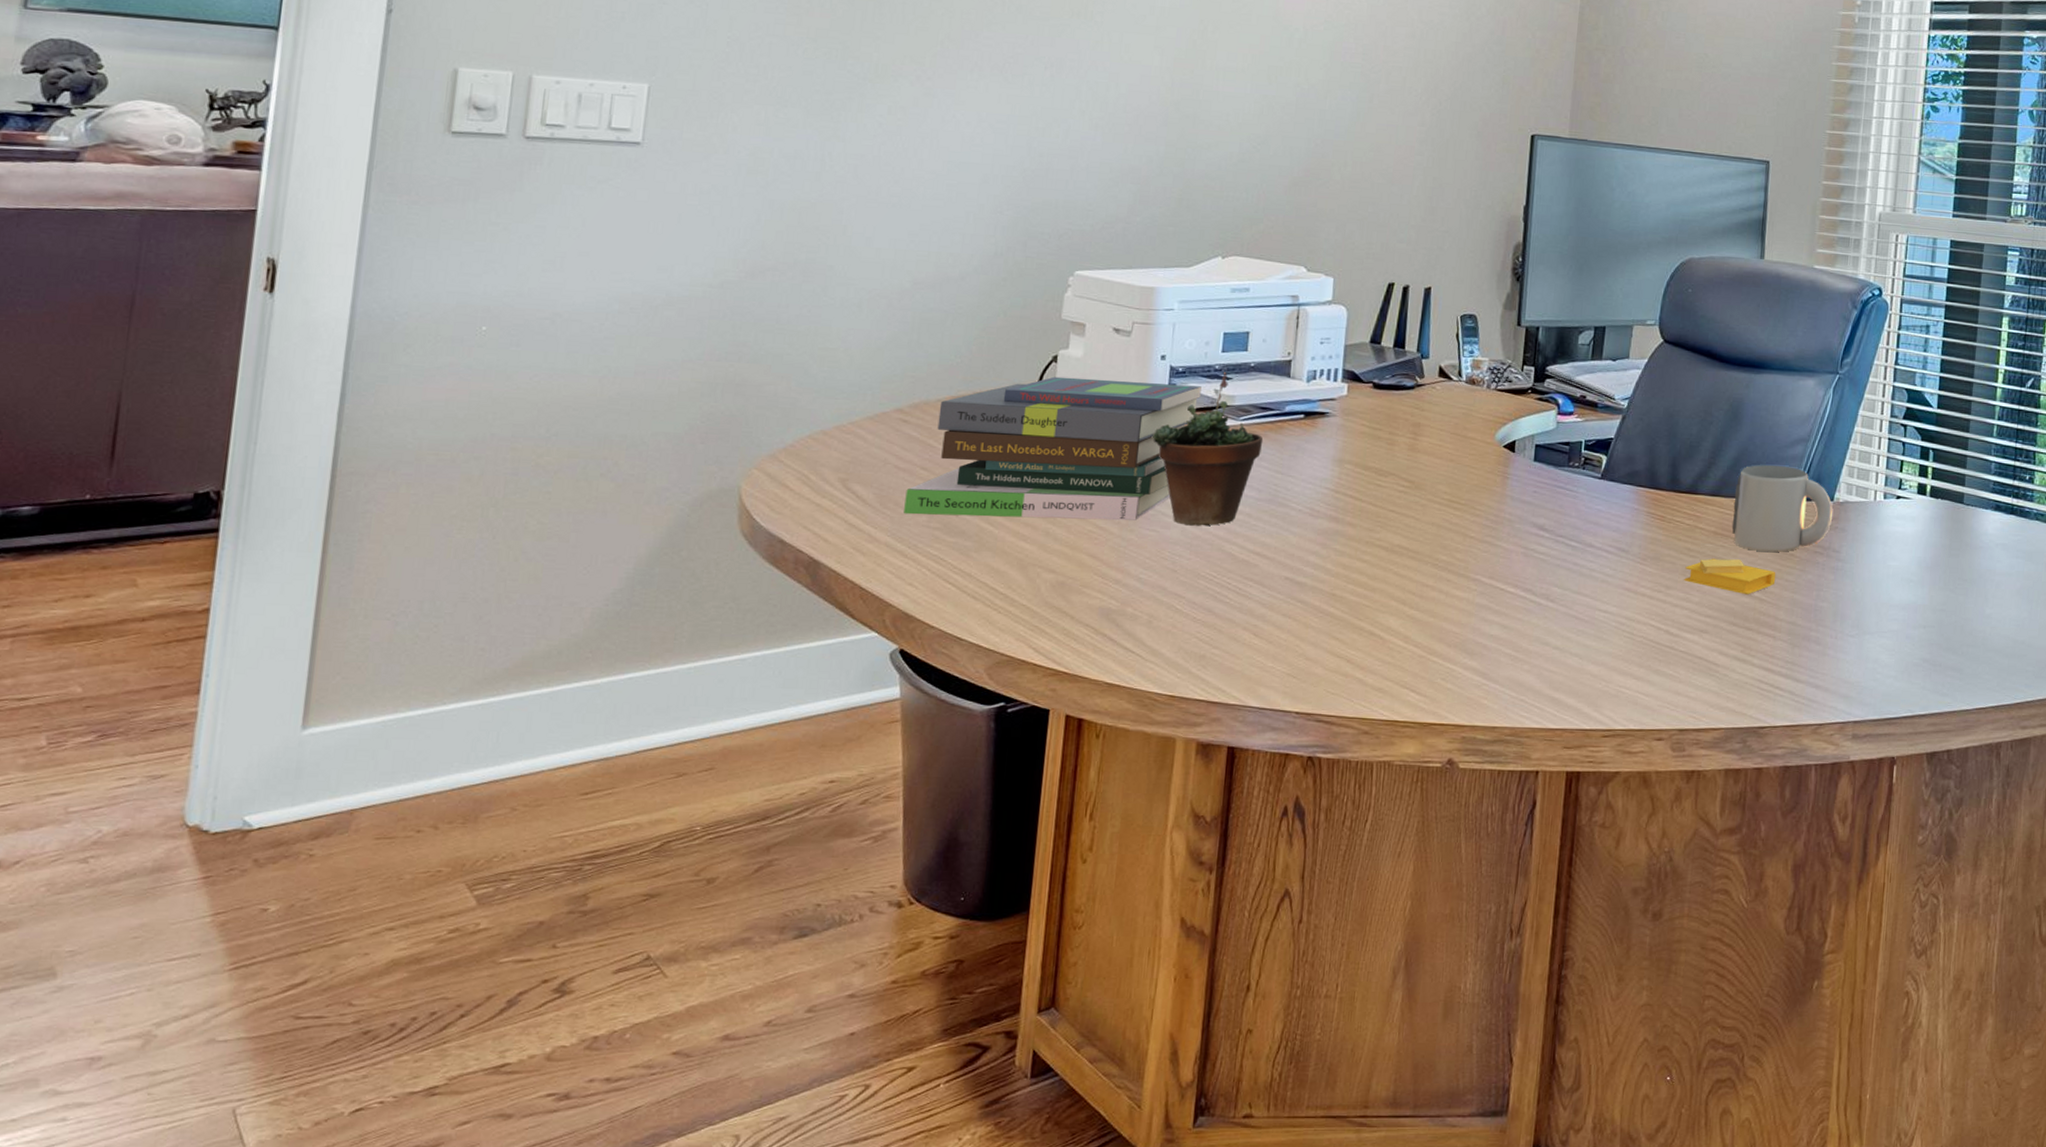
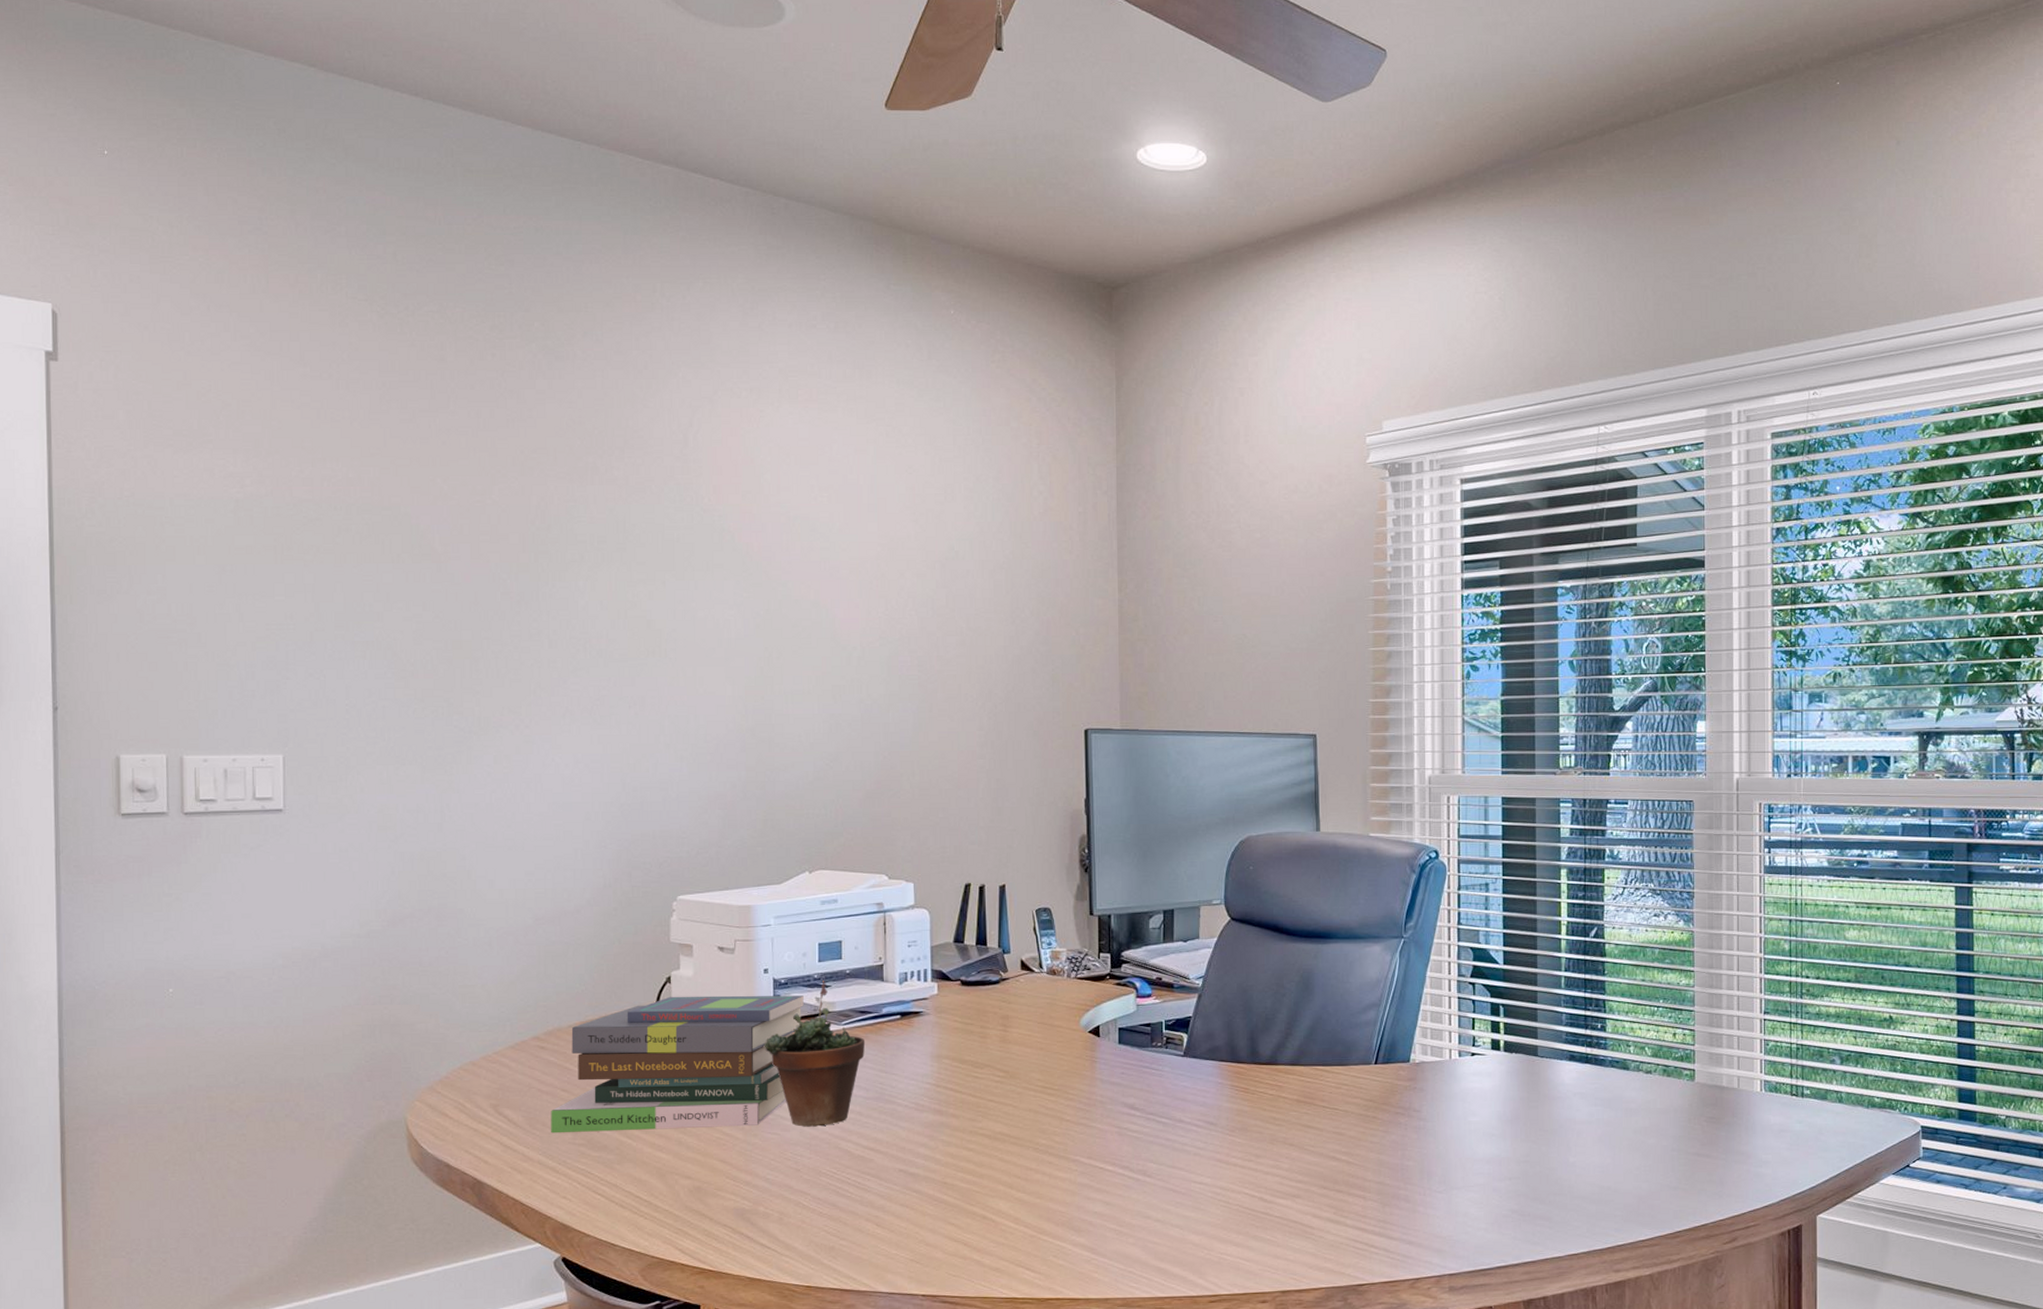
sticky notes: present [1684,558,1776,595] -> none [1272,1125,1361,1159]
mug: present [1731,465,1833,552] -> none [1313,1032,1410,1116]

